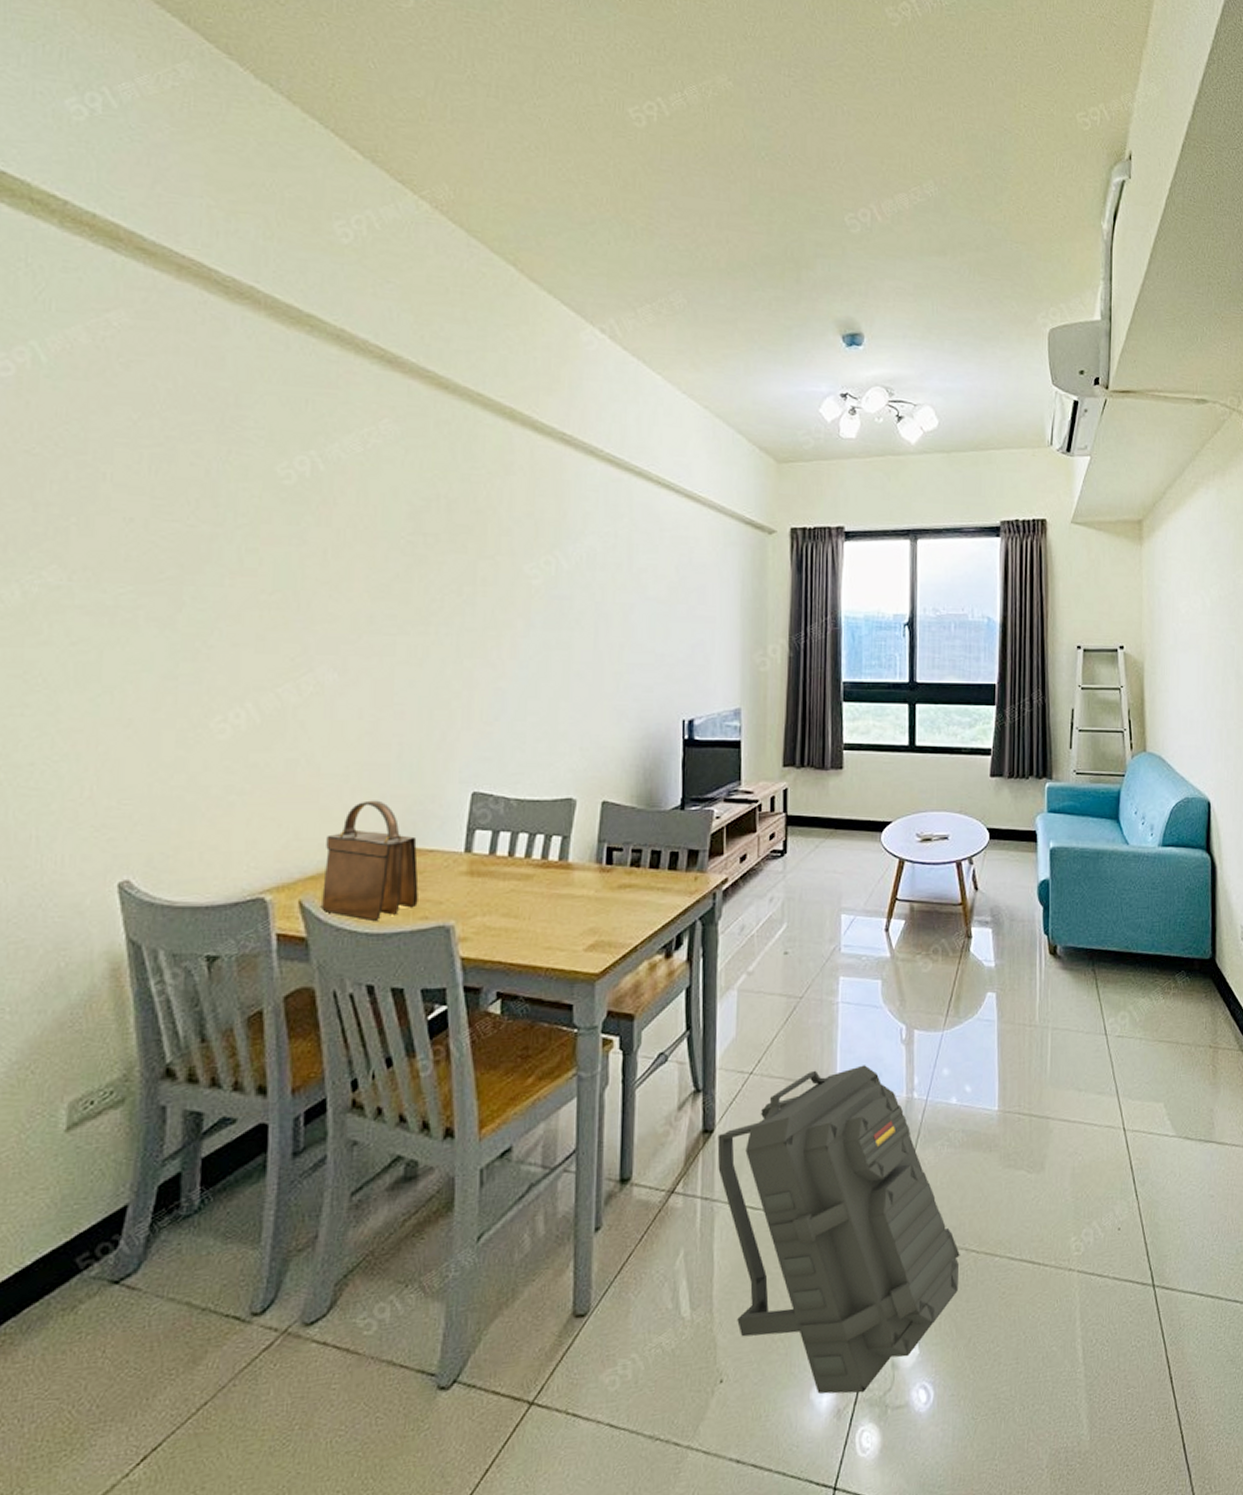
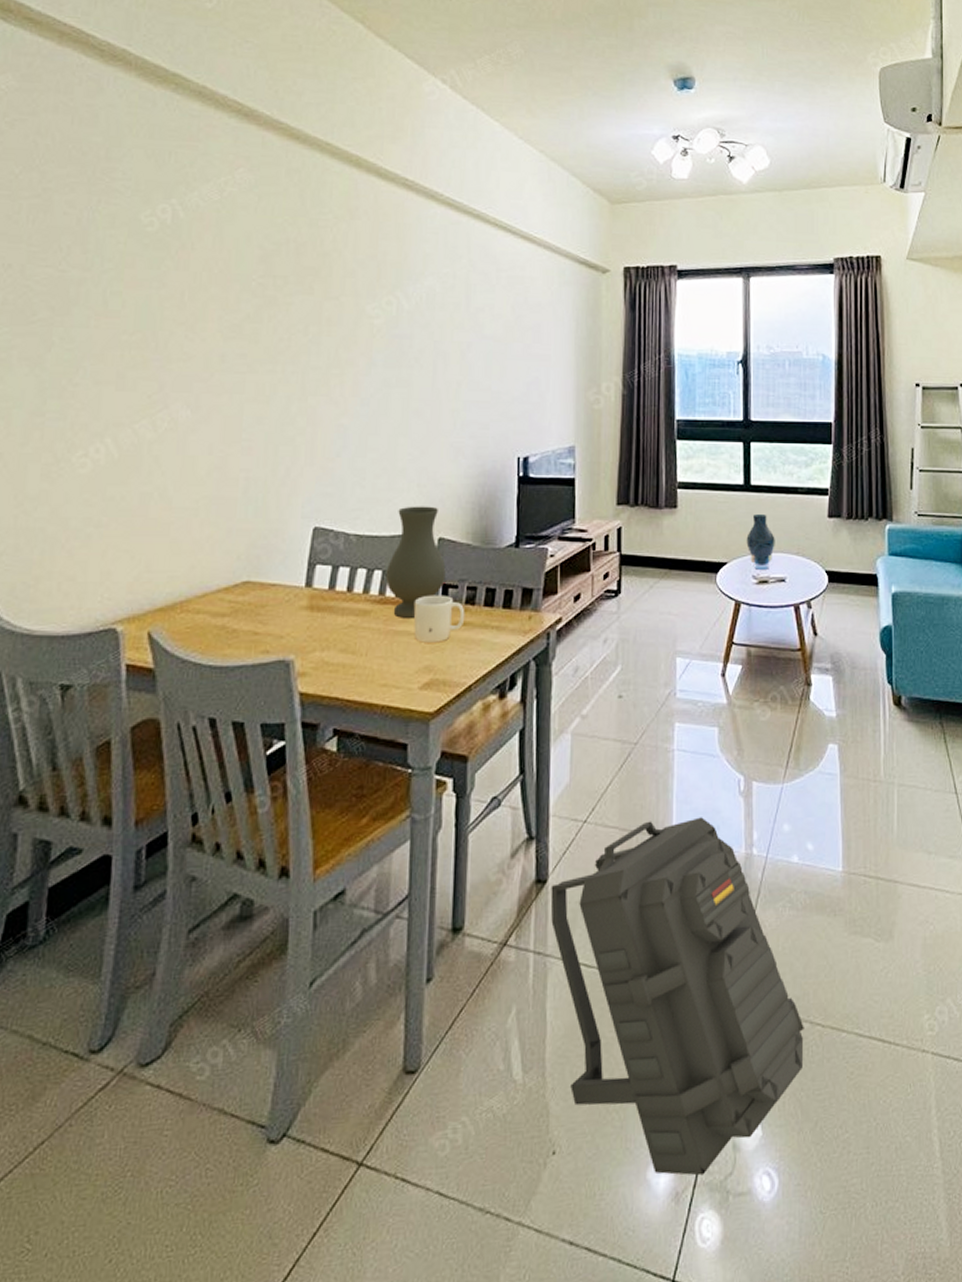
handbag: present [322,800,419,922] -> none [169,534,261,655]
vase: none [548,769,610,883] -> present [385,506,446,620]
mug: none [577,857,630,907] -> present [413,595,465,644]
vase: none [911,775,939,828] -> present [746,514,775,570]

